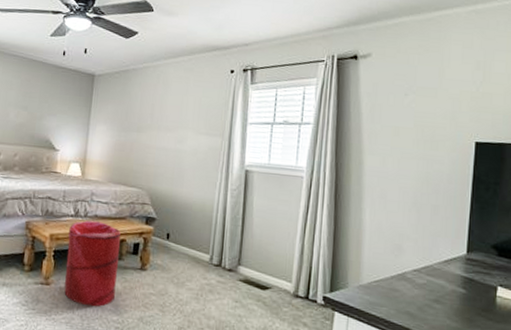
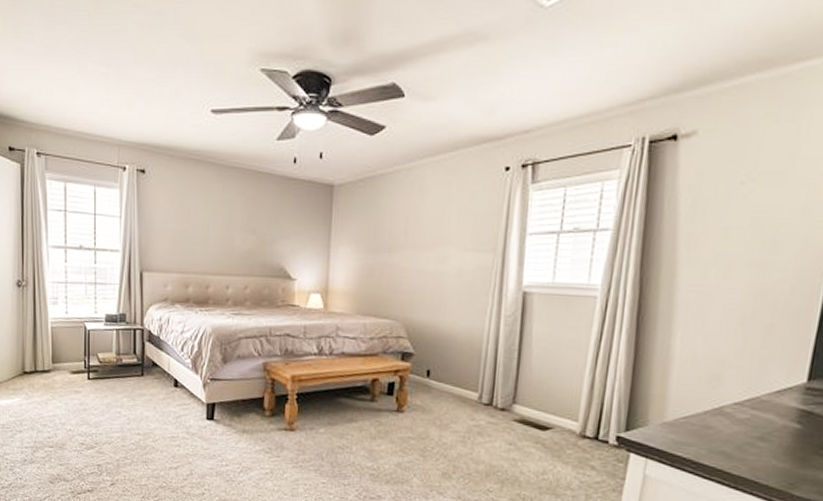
laundry hamper: present [64,220,121,307] -> none [311,359,372,453]

